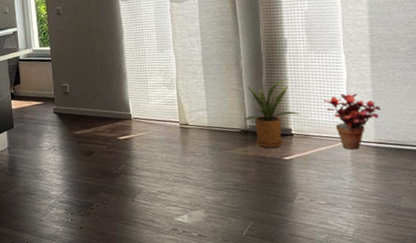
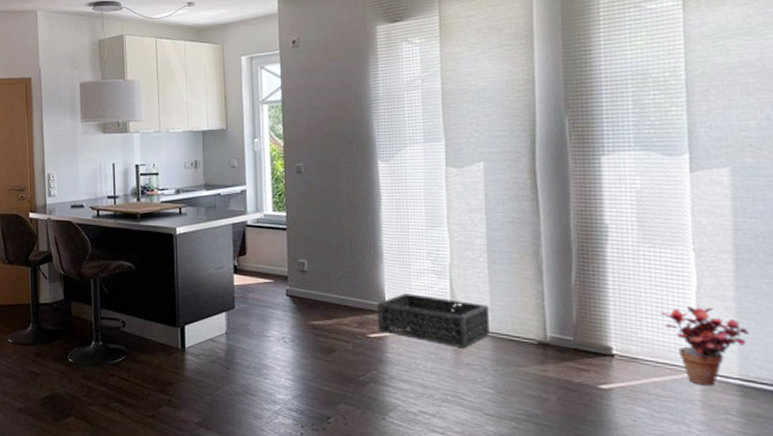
basket: none [123,103,207,141] -> present [377,293,490,349]
house plant: present [232,77,300,148] -> none [527,277,625,371]

